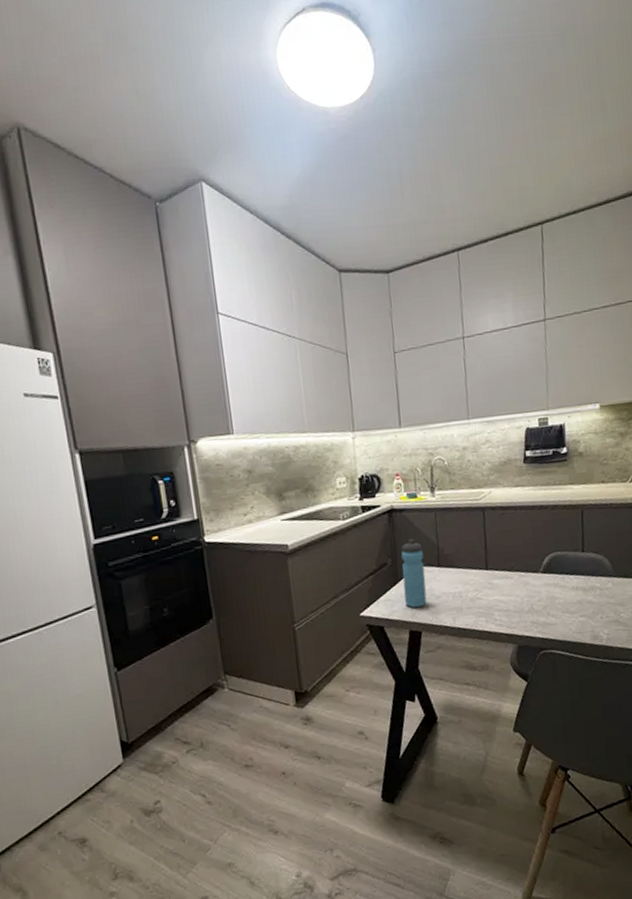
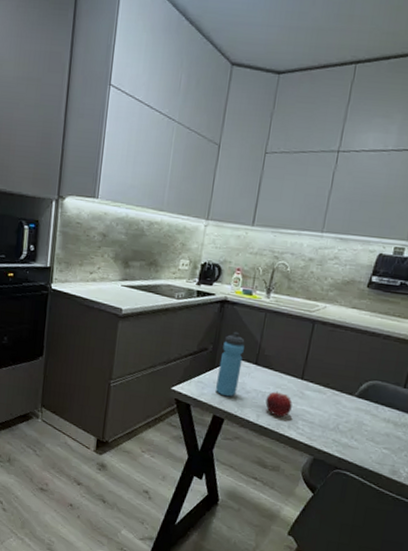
fruit: none [457,588,485,614] -> present [265,391,293,417]

